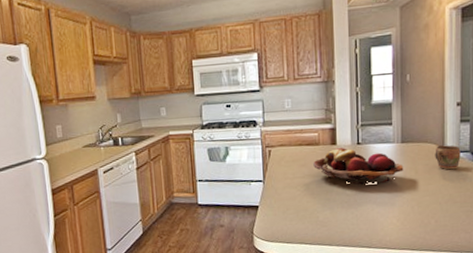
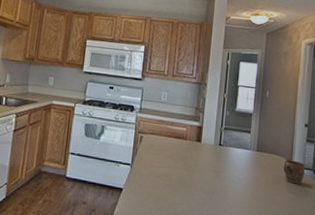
fruit basket: present [313,148,404,185] -> none [178,146,257,187]

